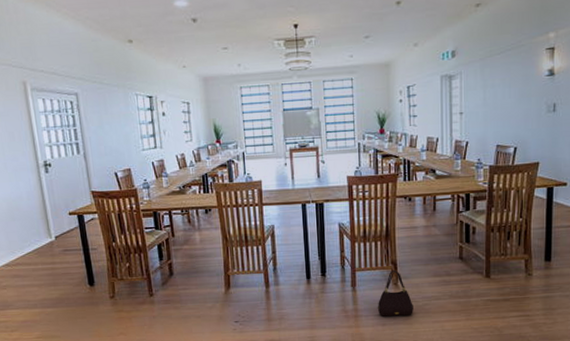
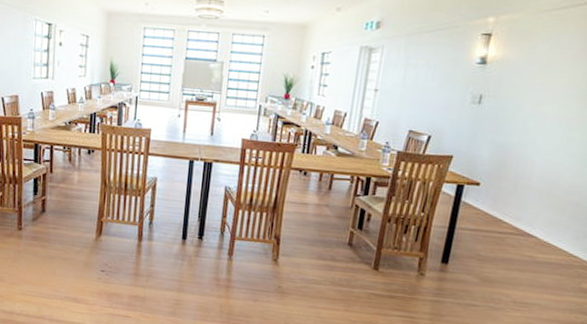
handbag: present [377,270,413,317] -> none [251,245,291,296]

